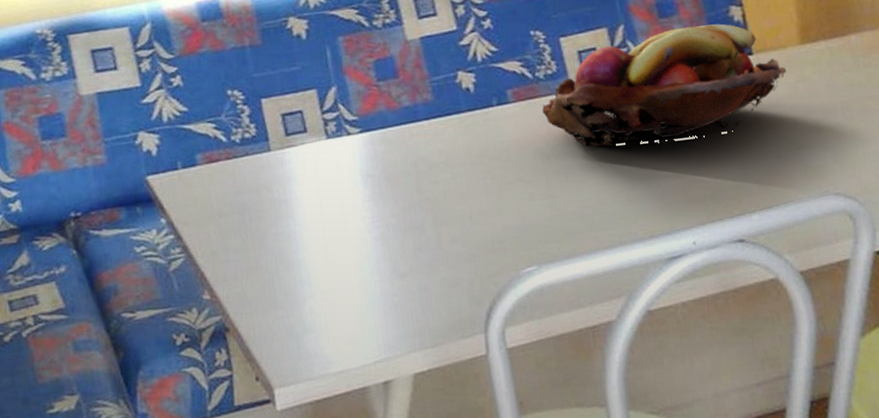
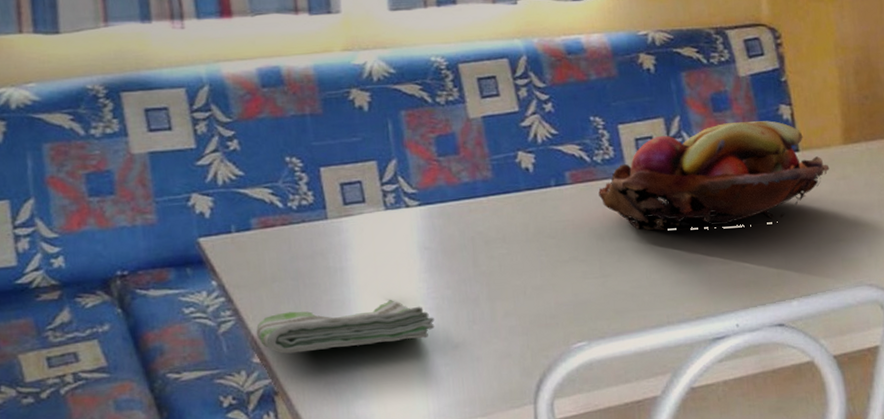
dish towel: none [206,230,381,290] -> present [257,300,435,354]

